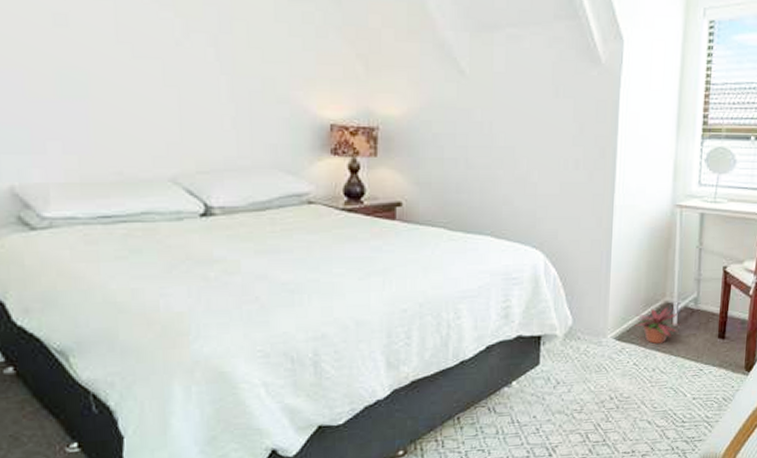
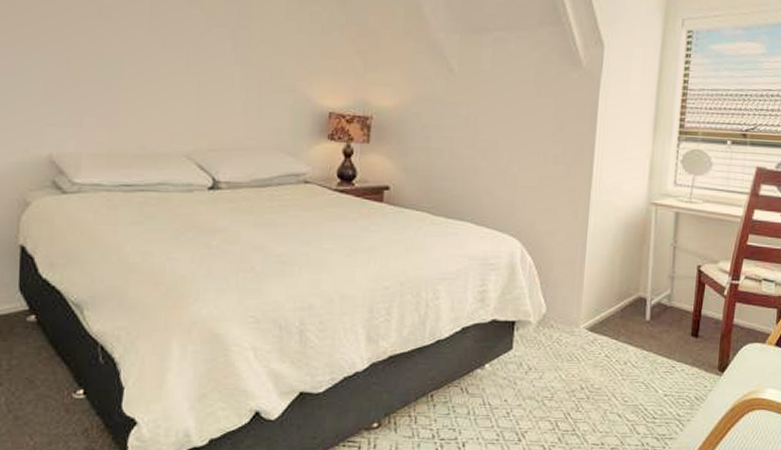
potted plant: present [636,307,679,344] -> none [608,302,651,337]

